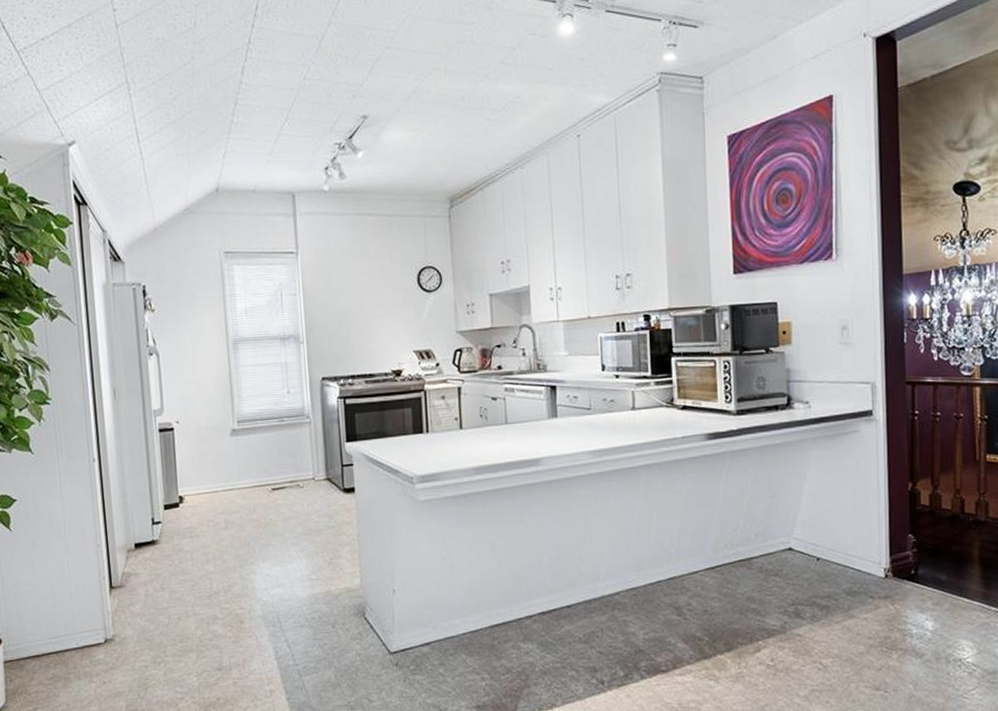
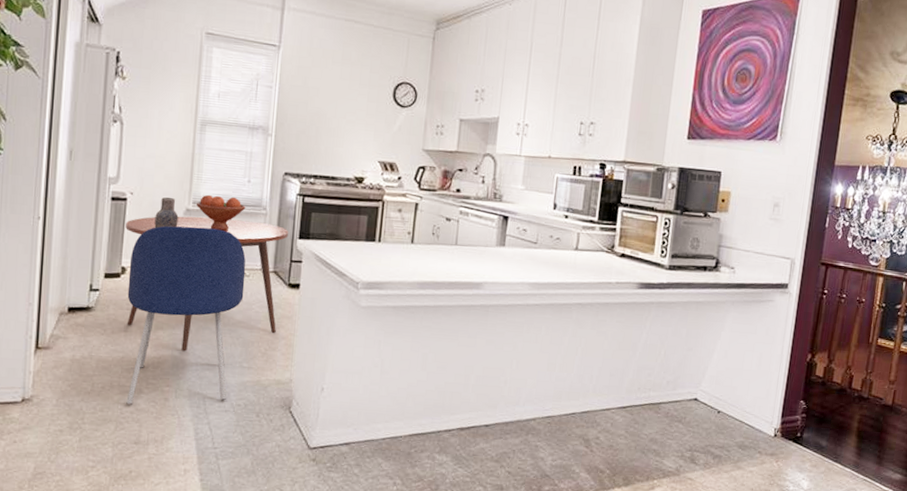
dining table: none [176,431,338,572] -> present [125,216,289,352]
chair: none [186,444,301,632] -> present [126,225,246,405]
pitcher: none [203,420,226,453] -> present [154,197,179,228]
fruit bowl: none [240,410,289,446] -> present [196,194,246,231]

